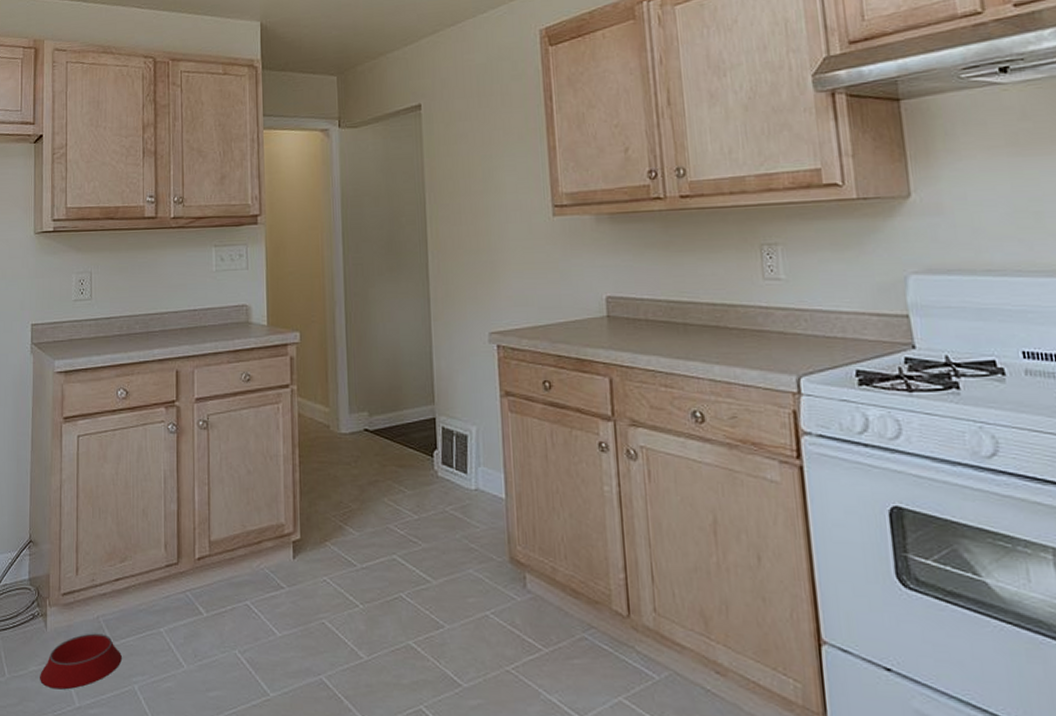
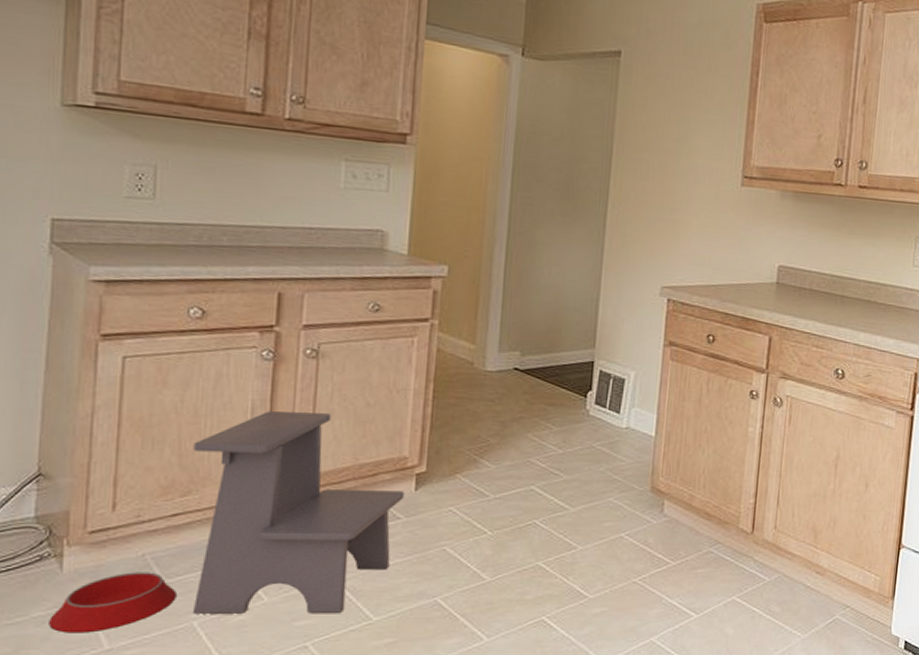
step stool: none [126,481,285,686] -> present [192,411,405,614]

